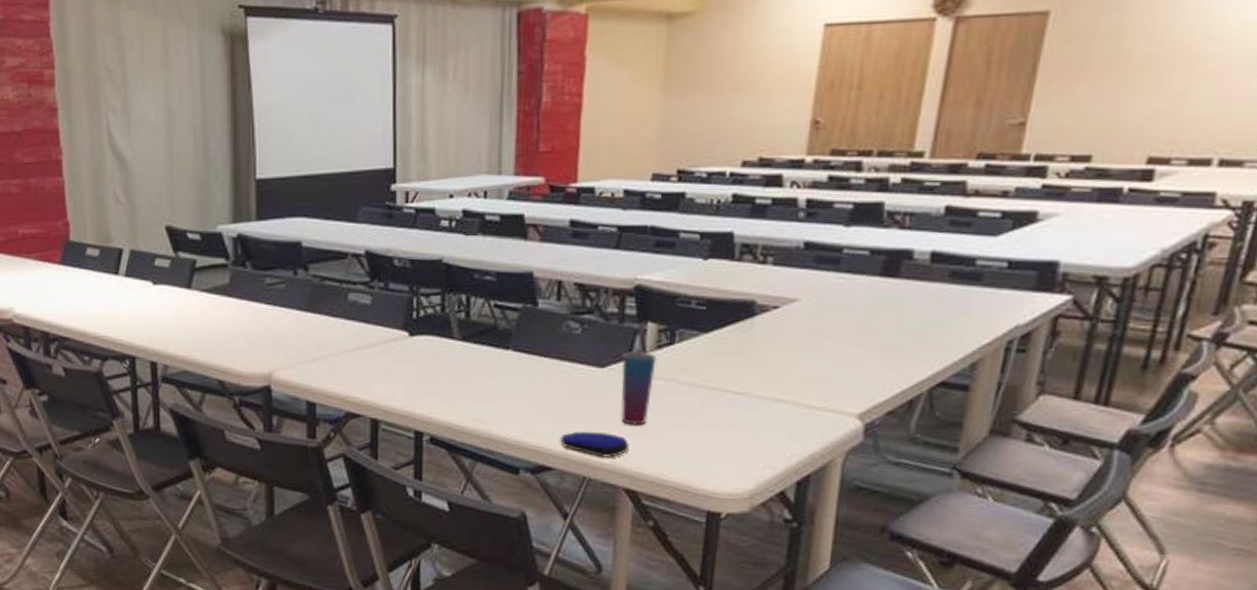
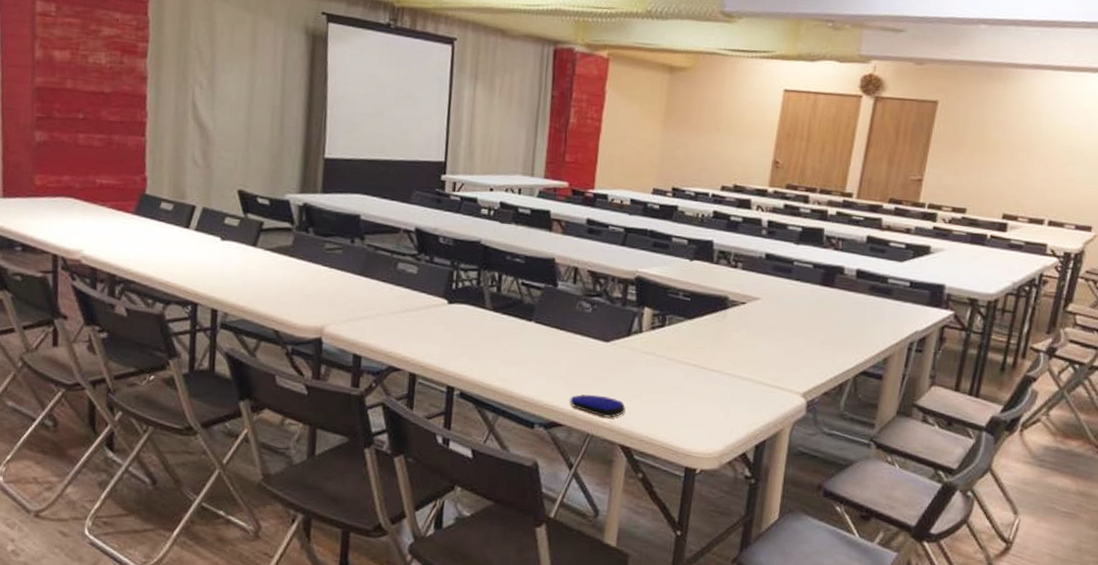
cup: present [620,350,656,425] -> none [620,330,650,392]

